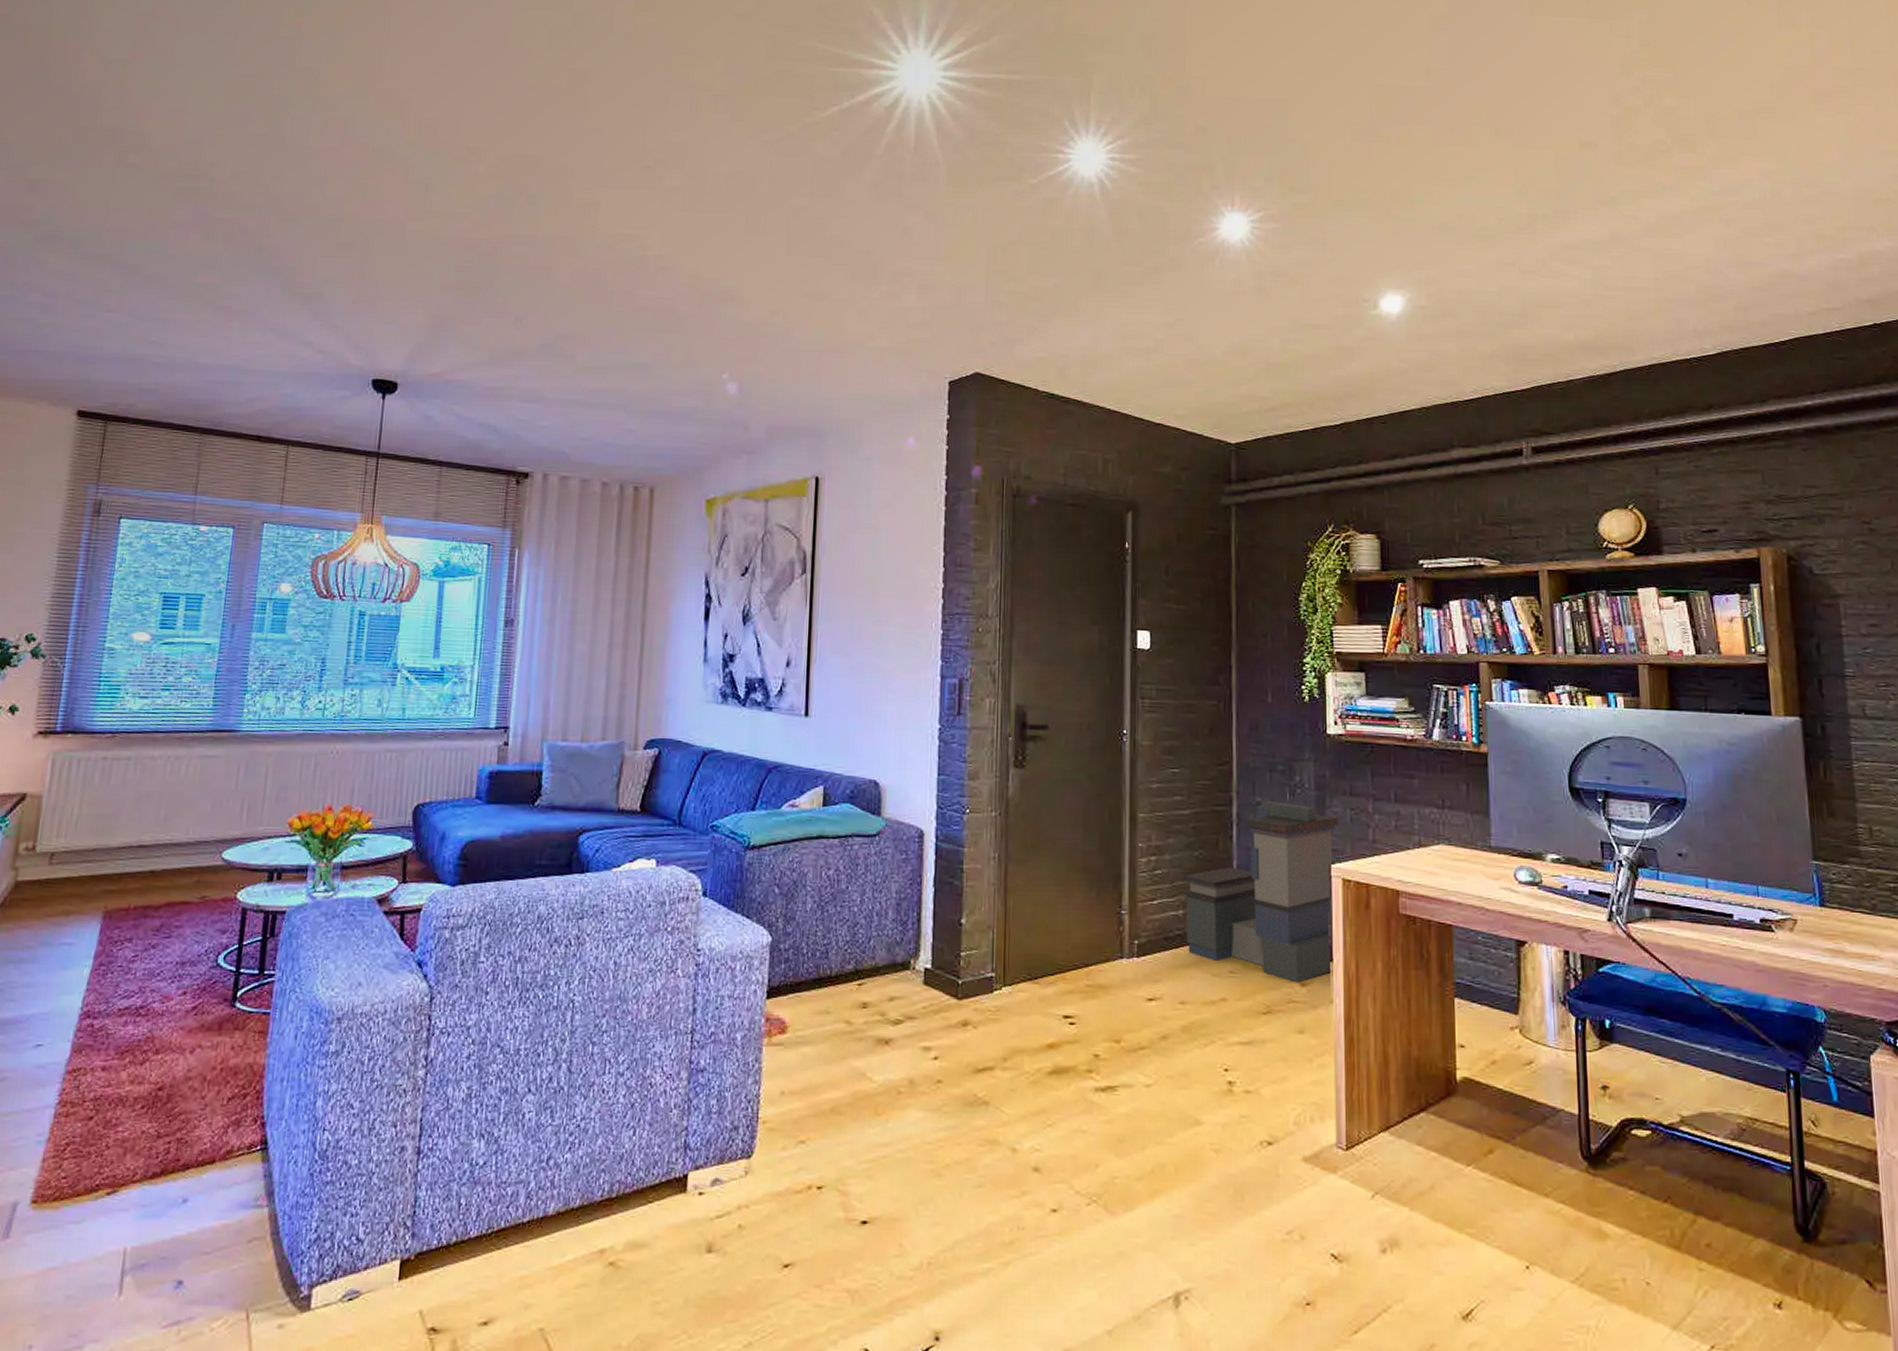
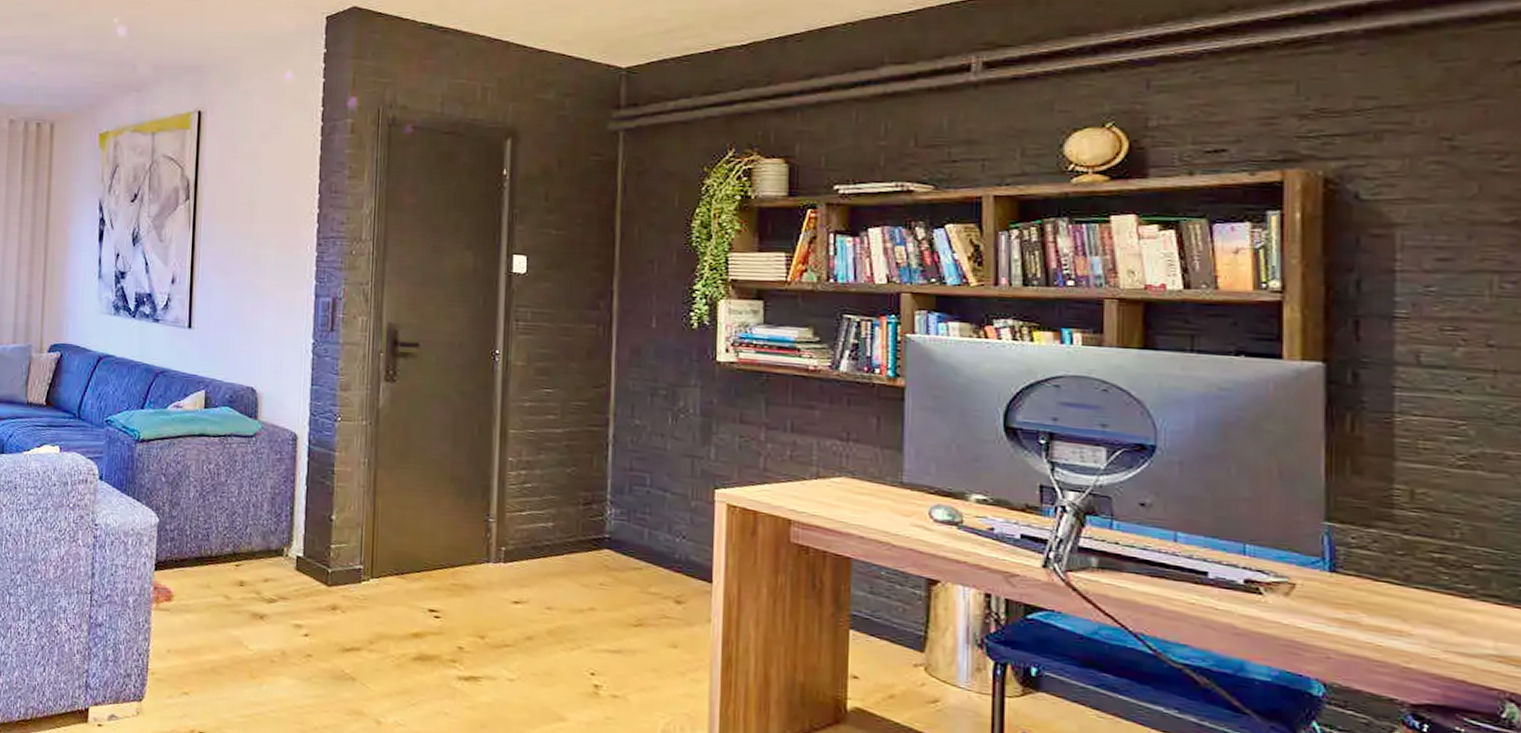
storage bin: present [1182,800,1339,983] -> none [553,423,726,600]

